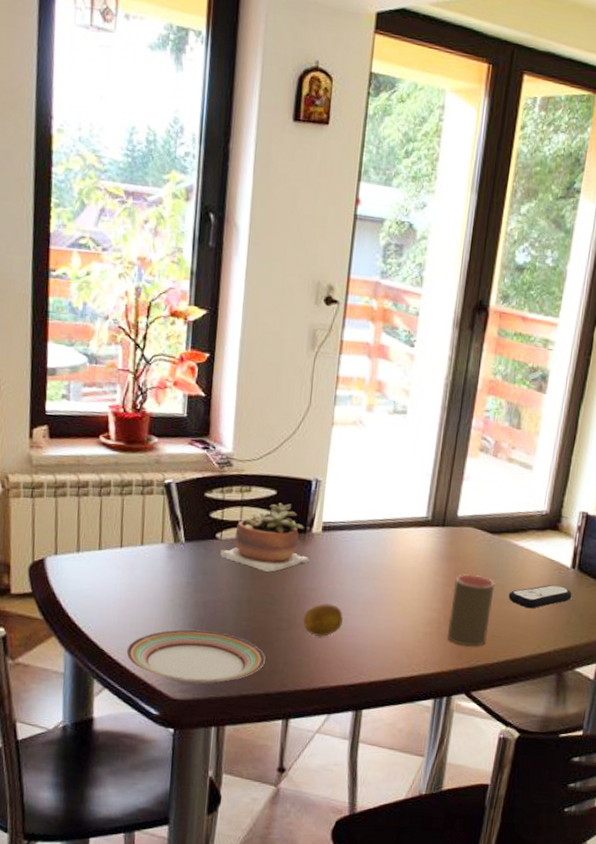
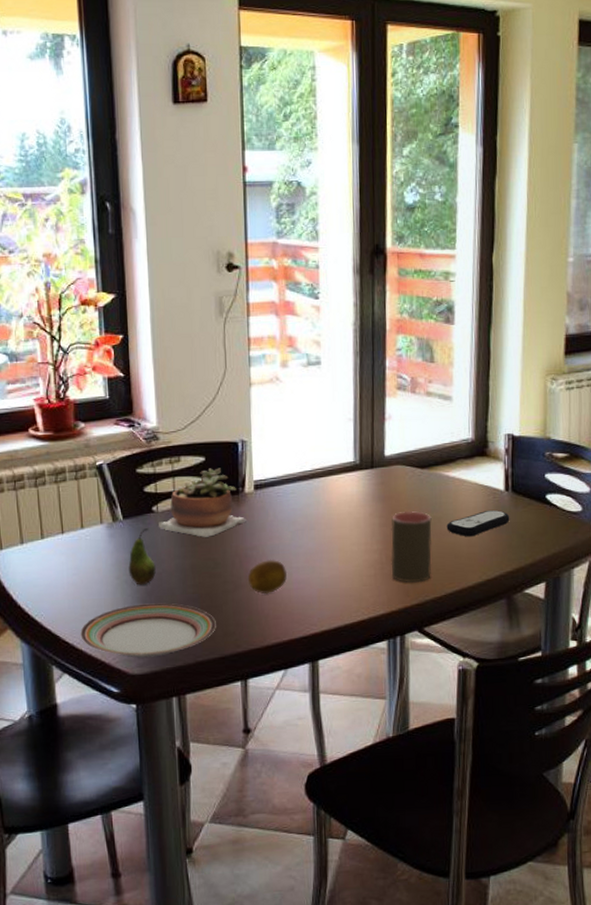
fruit: none [183,553,212,611] -> present [128,527,156,585]

